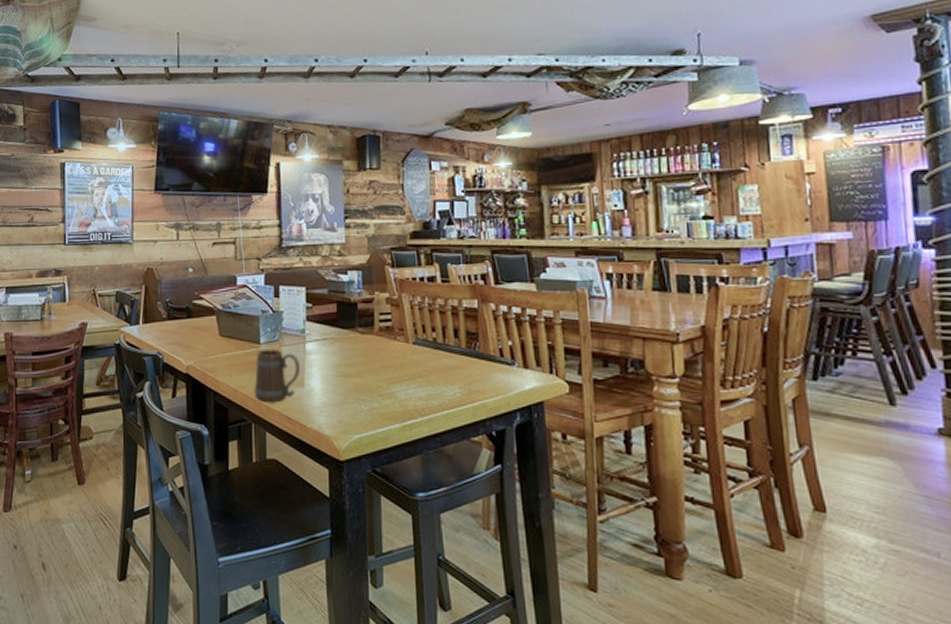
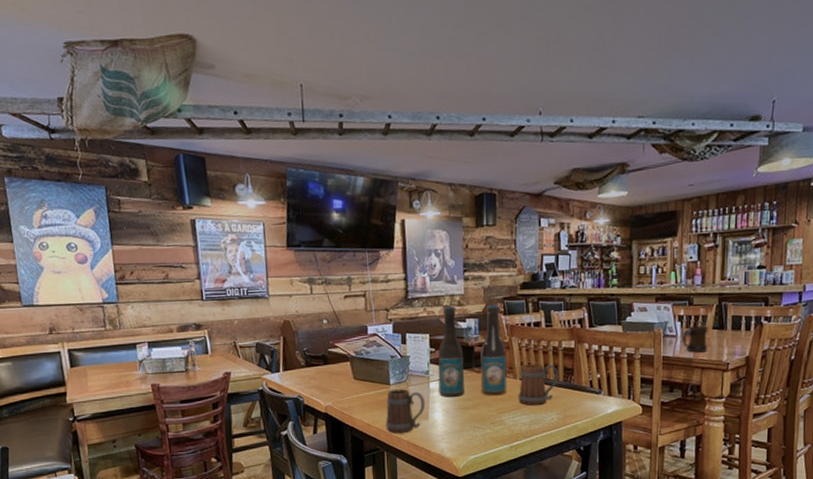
beer bottle: none [315,255,398,362] -> present [437,304,507,397]
beer mug: none [411,325,460,377] -> present [518,363,558,406]
beer mug: none [613,286,649,319] -> present [682,325,708,353]

